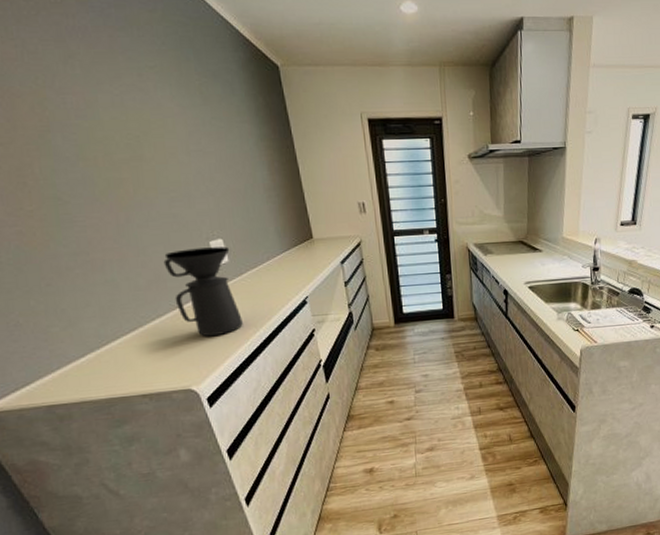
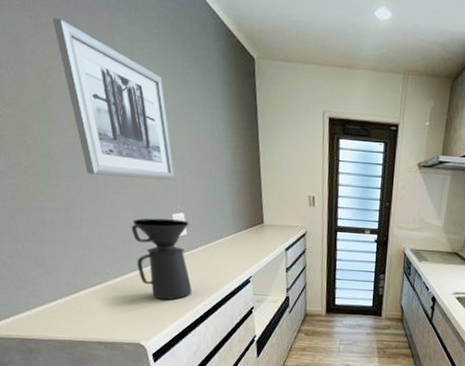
wall art: none [41,44,208,210] -> present [52,17,175,181]

